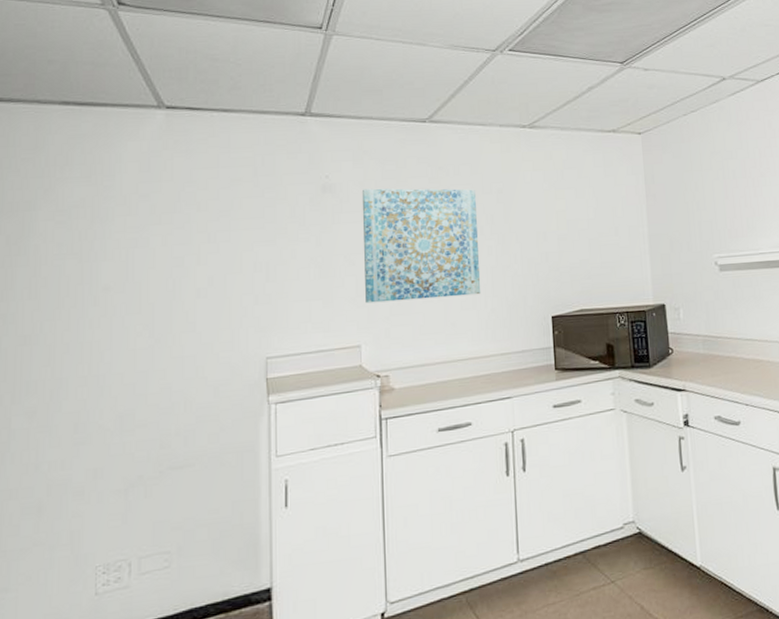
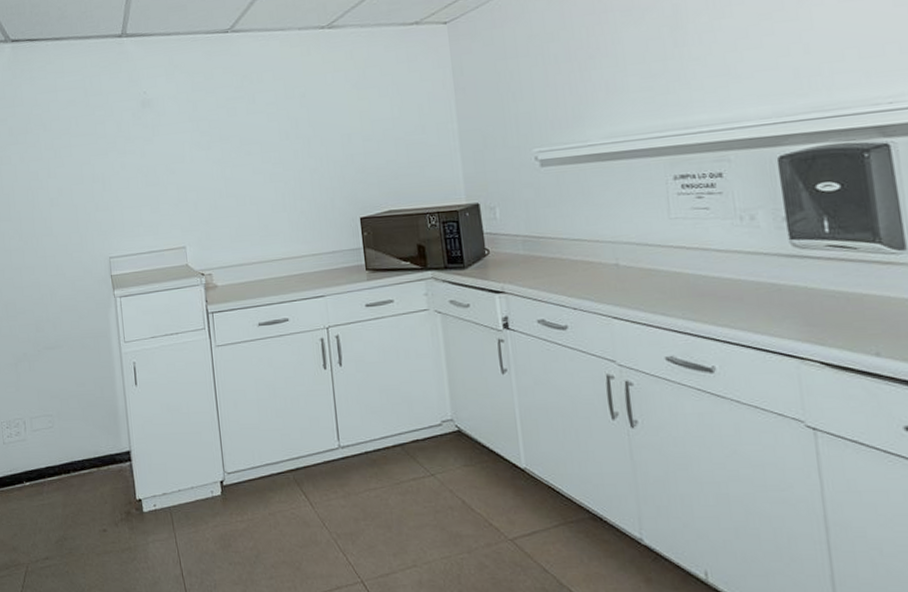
wall art: present [361,188,481,304] -> none [175,95,291,209]

